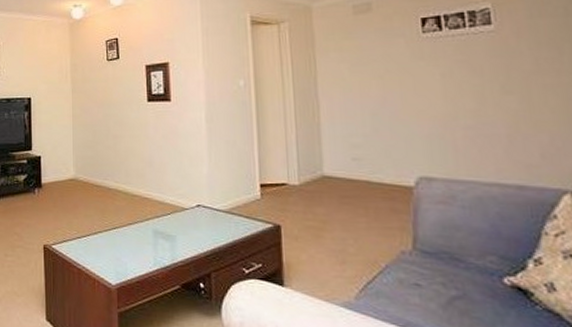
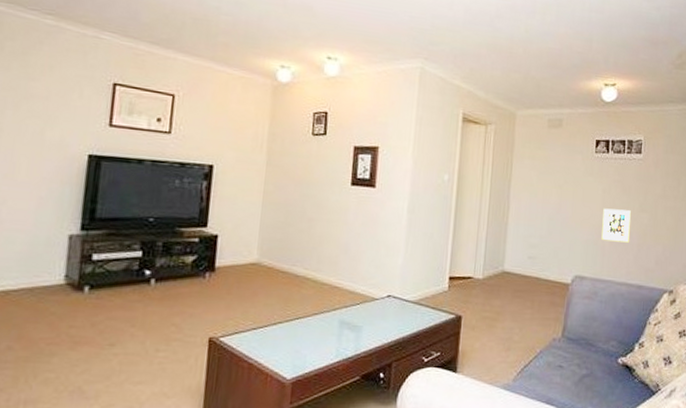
picture frame: none [446,94,494,134] -> present [601,208,631,243]

